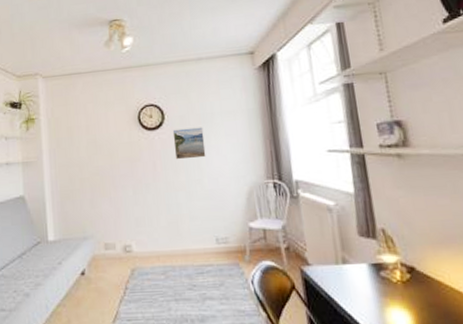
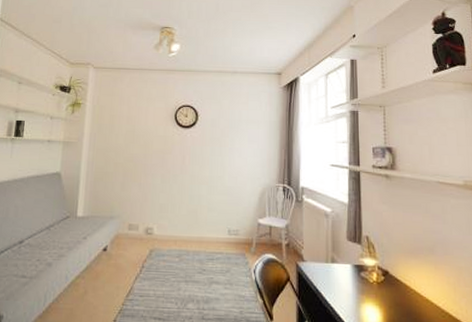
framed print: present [172,127,206,160] -> none [202,130,230,158]

